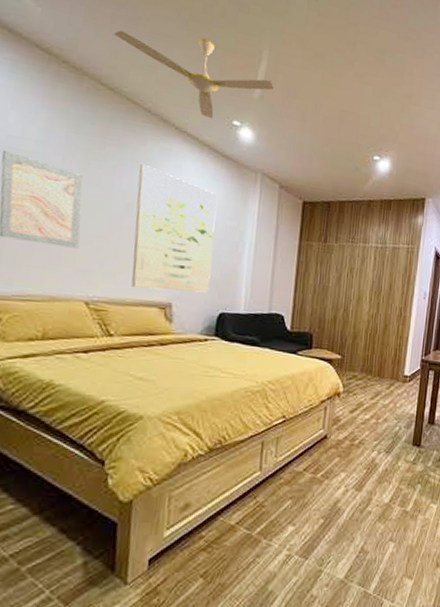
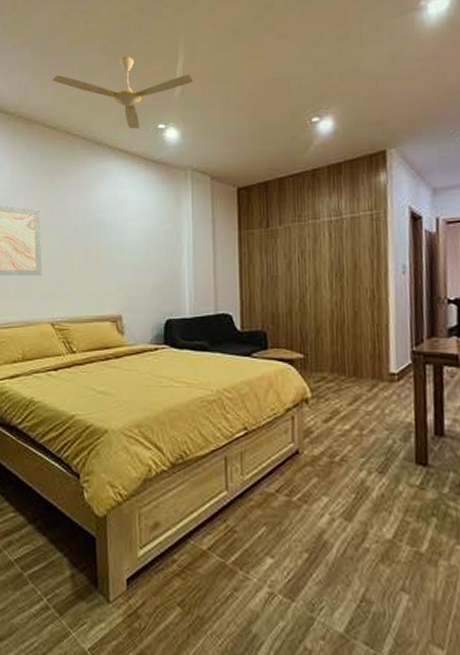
wall art: present [131,163,217,293] -> none [82,187,154,304]

